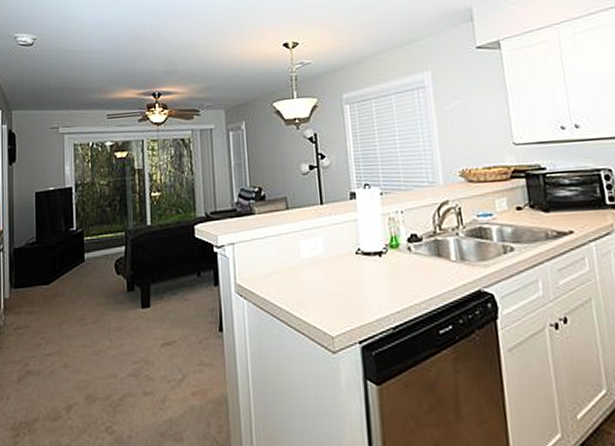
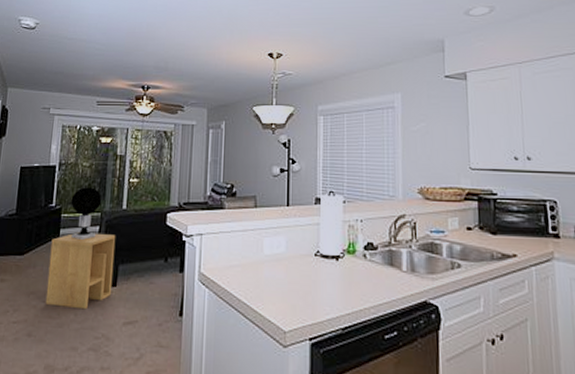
side table: none [77,253,146,335] -> present [45,232,116,310]
table lamp: none [92,206,125,262] -> present [71,187,102,240]

